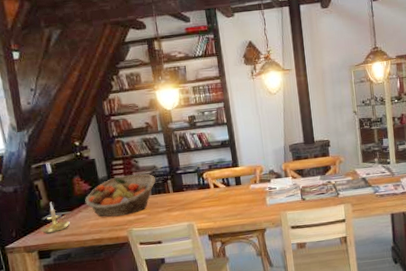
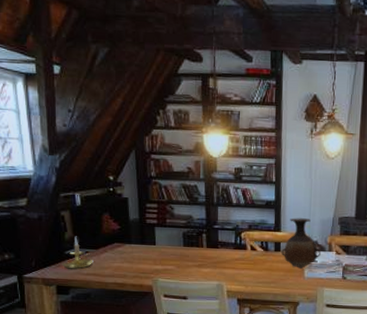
fruit basket: present [85,174,156,217] -> none [112,221,190,264]
vase: none [242,150,278,197] -> present [281,218,321,269]

